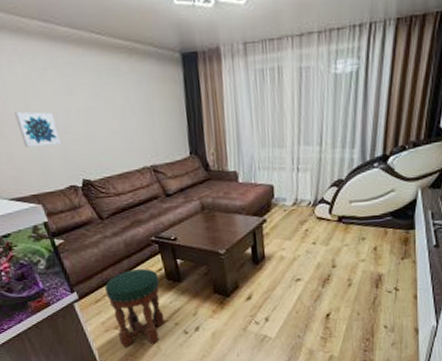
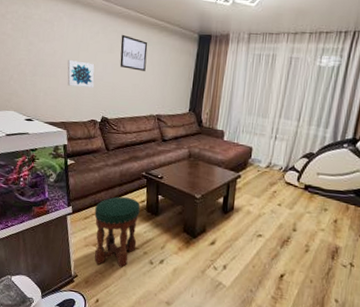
wall art: none [78,66,123,113] -> present [120,34,148,71]

